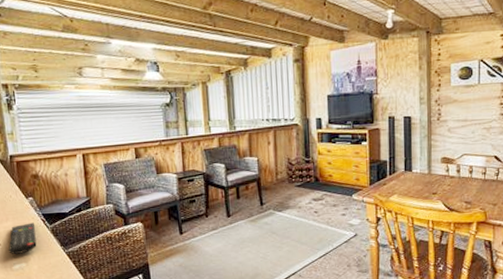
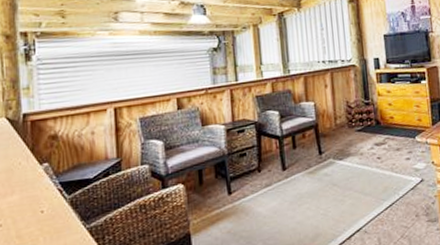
remote control: present [8,222,37,254] -> none [12,194,50,237]

